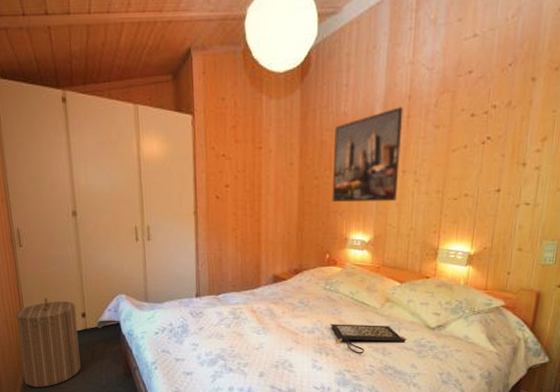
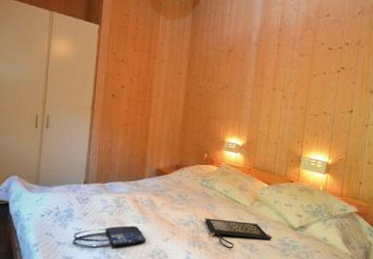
shopping bag: none [191,337,269,361] -> present [73,225,147,247]
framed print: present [332,107,404,202] -> none [213,36,275,113]

